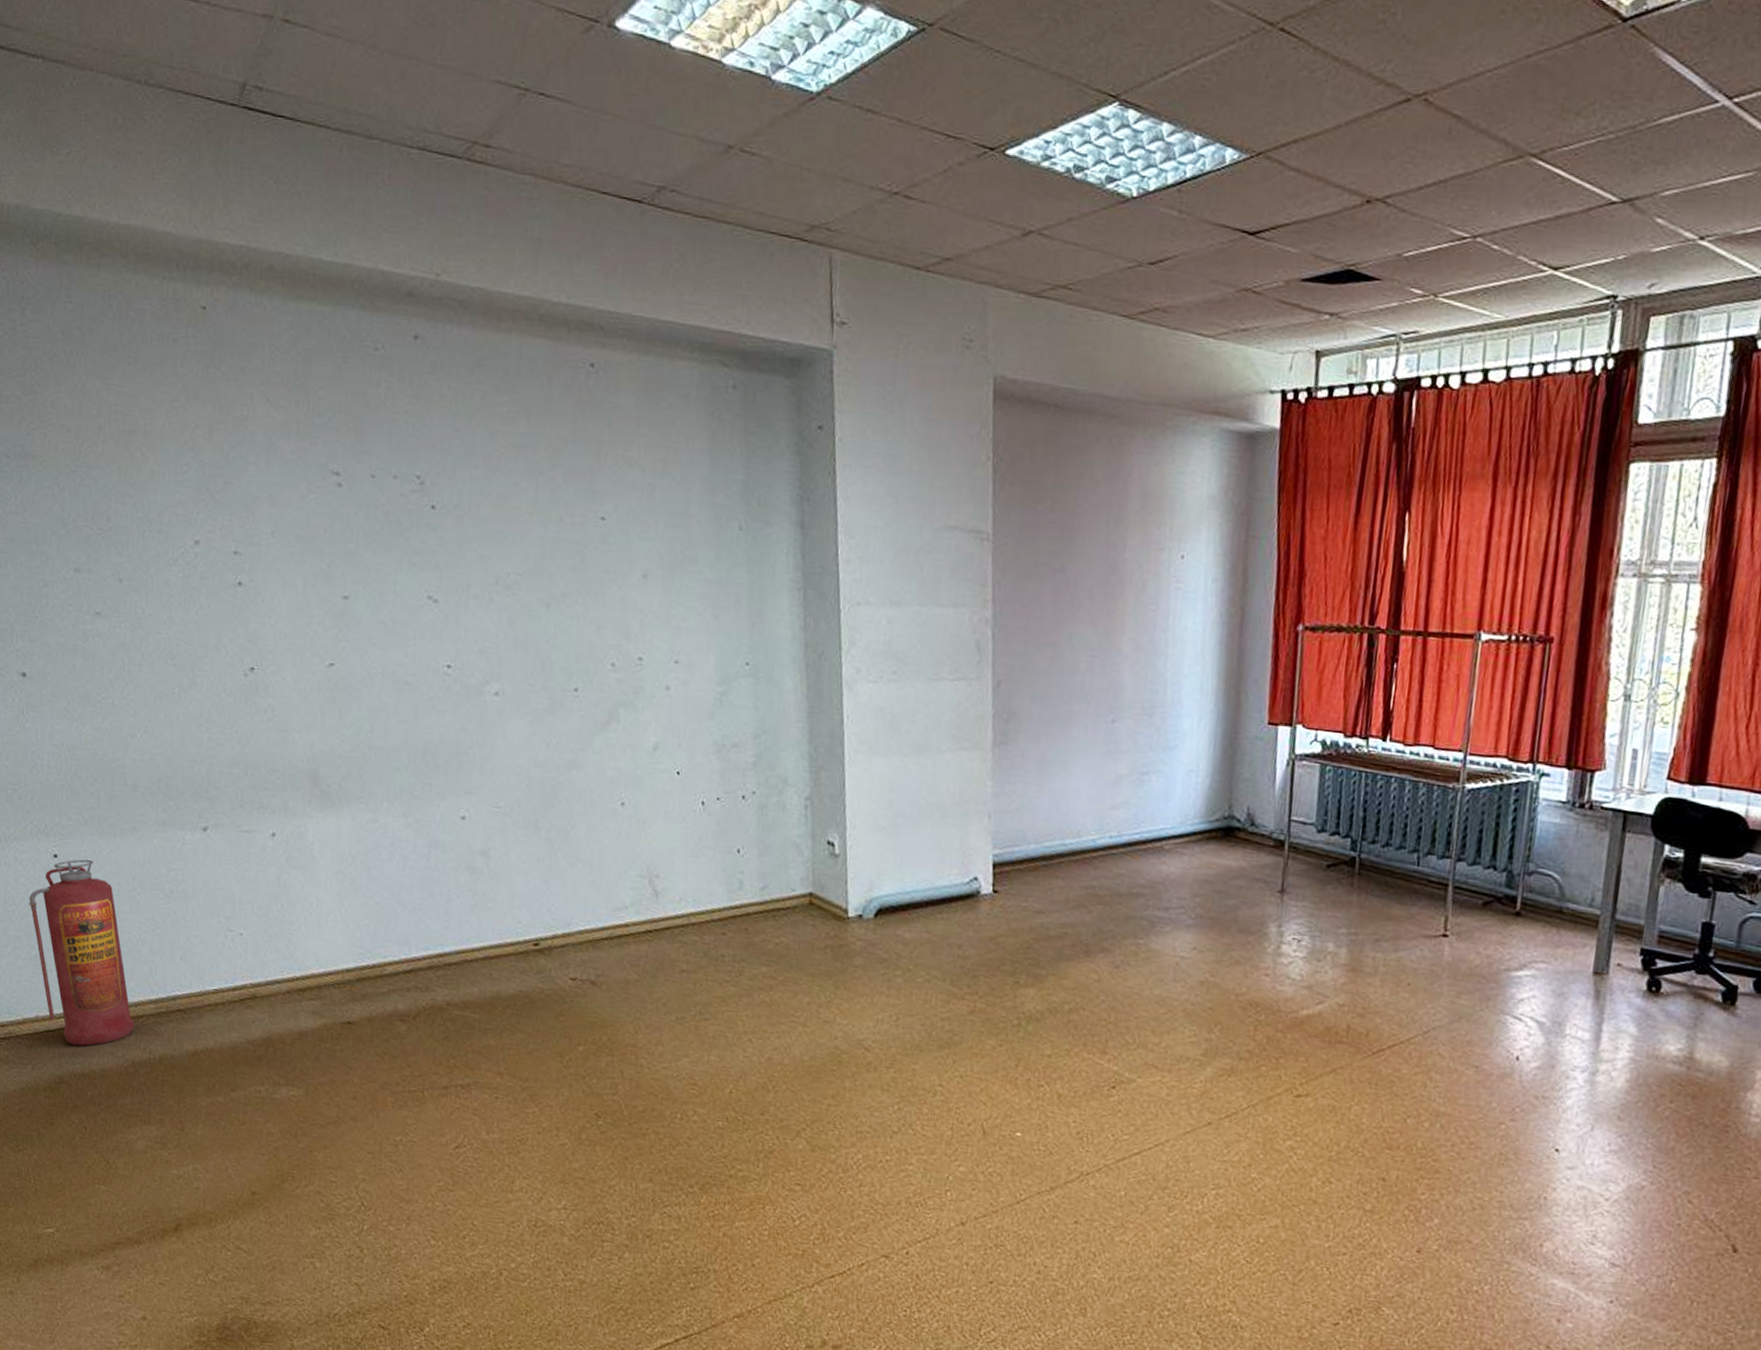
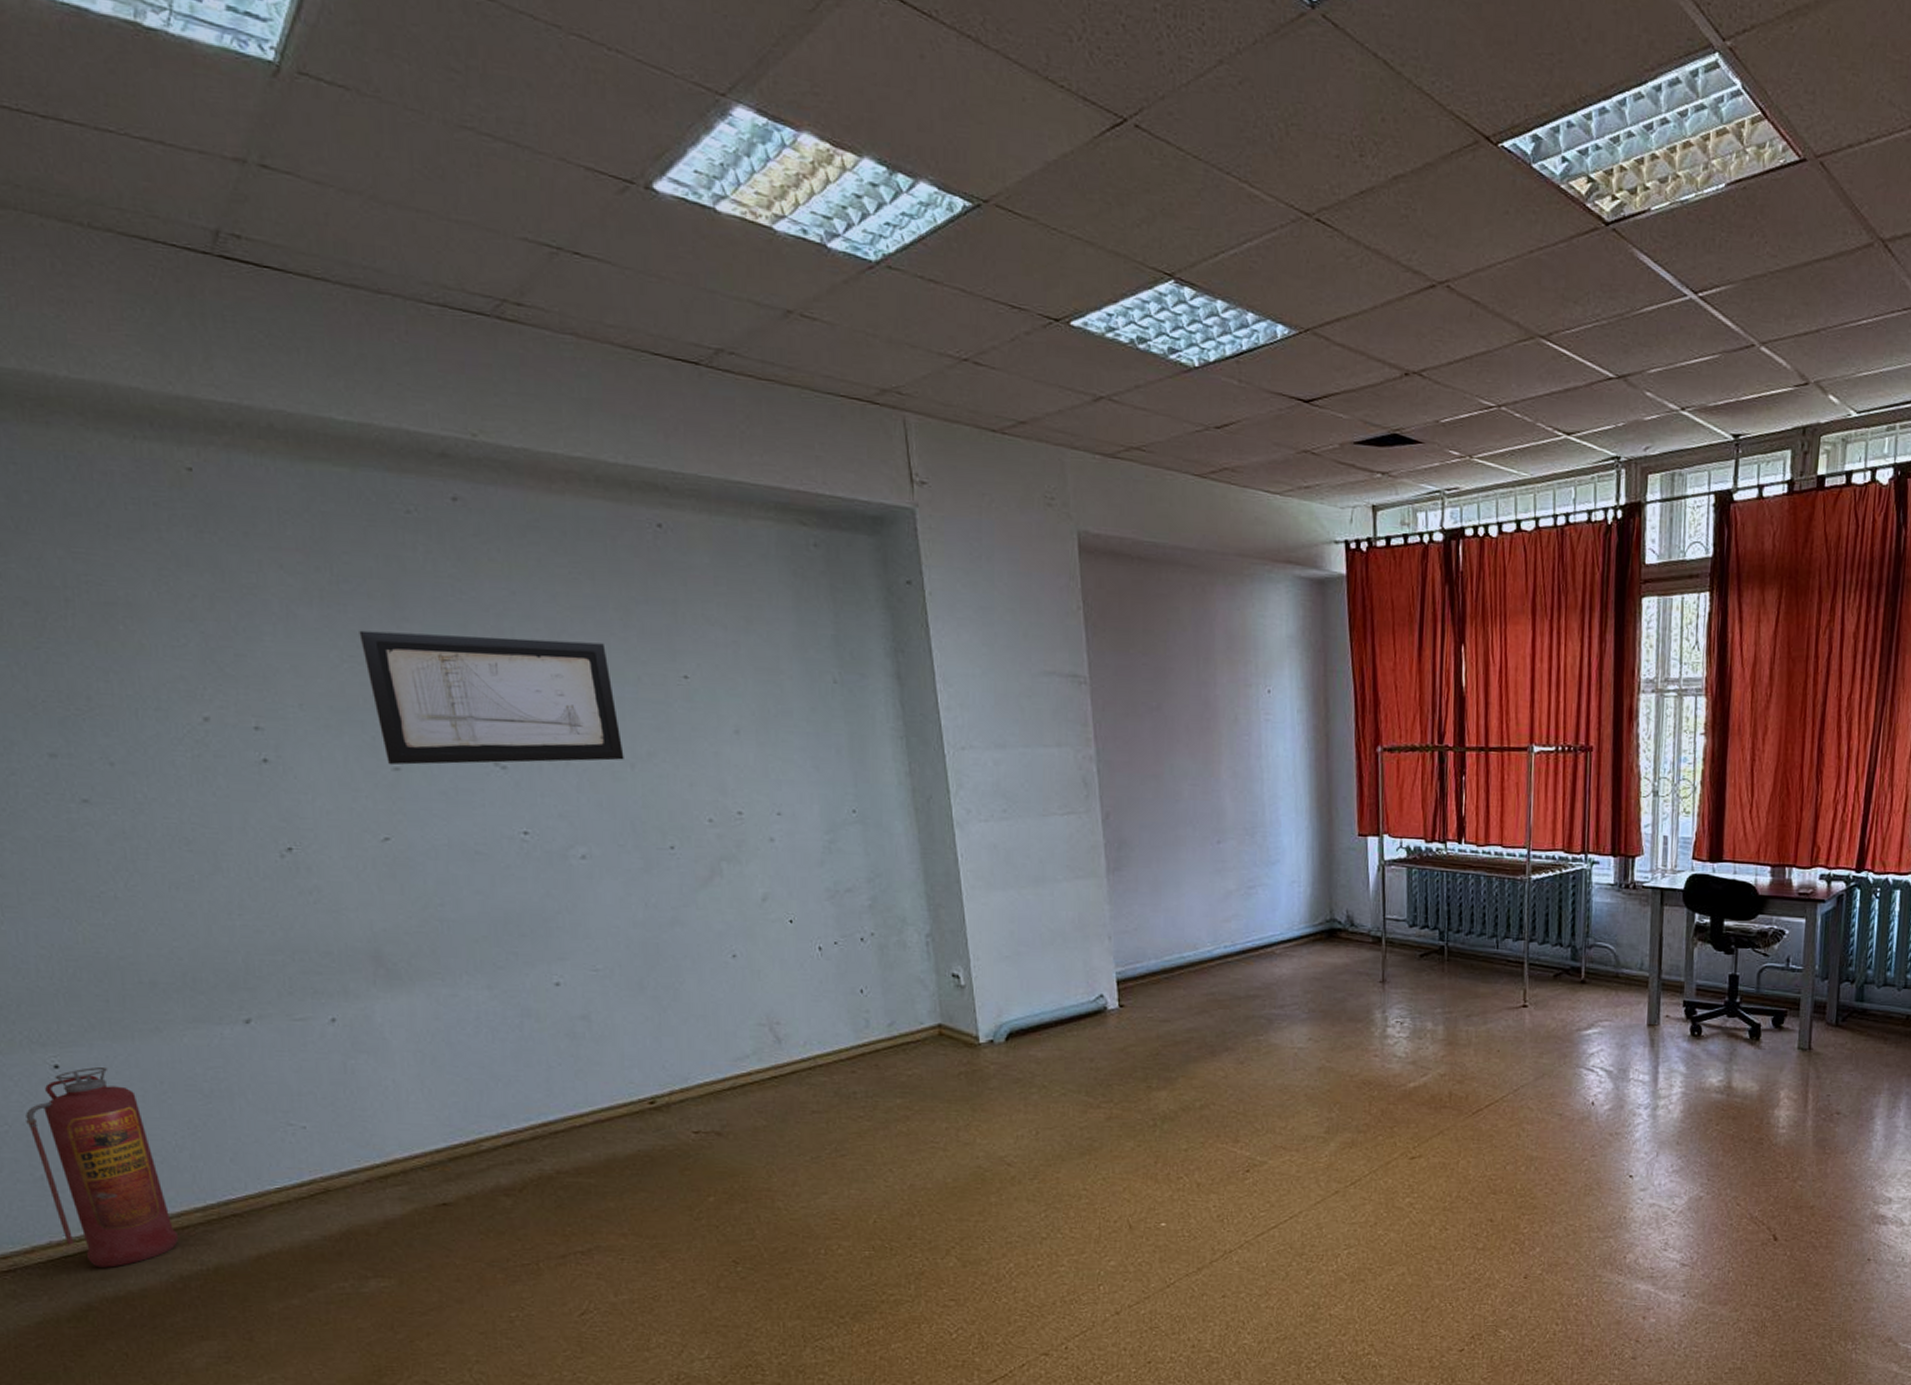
wall art: none [326,463,541,599] -> present [359,630,624,765]

